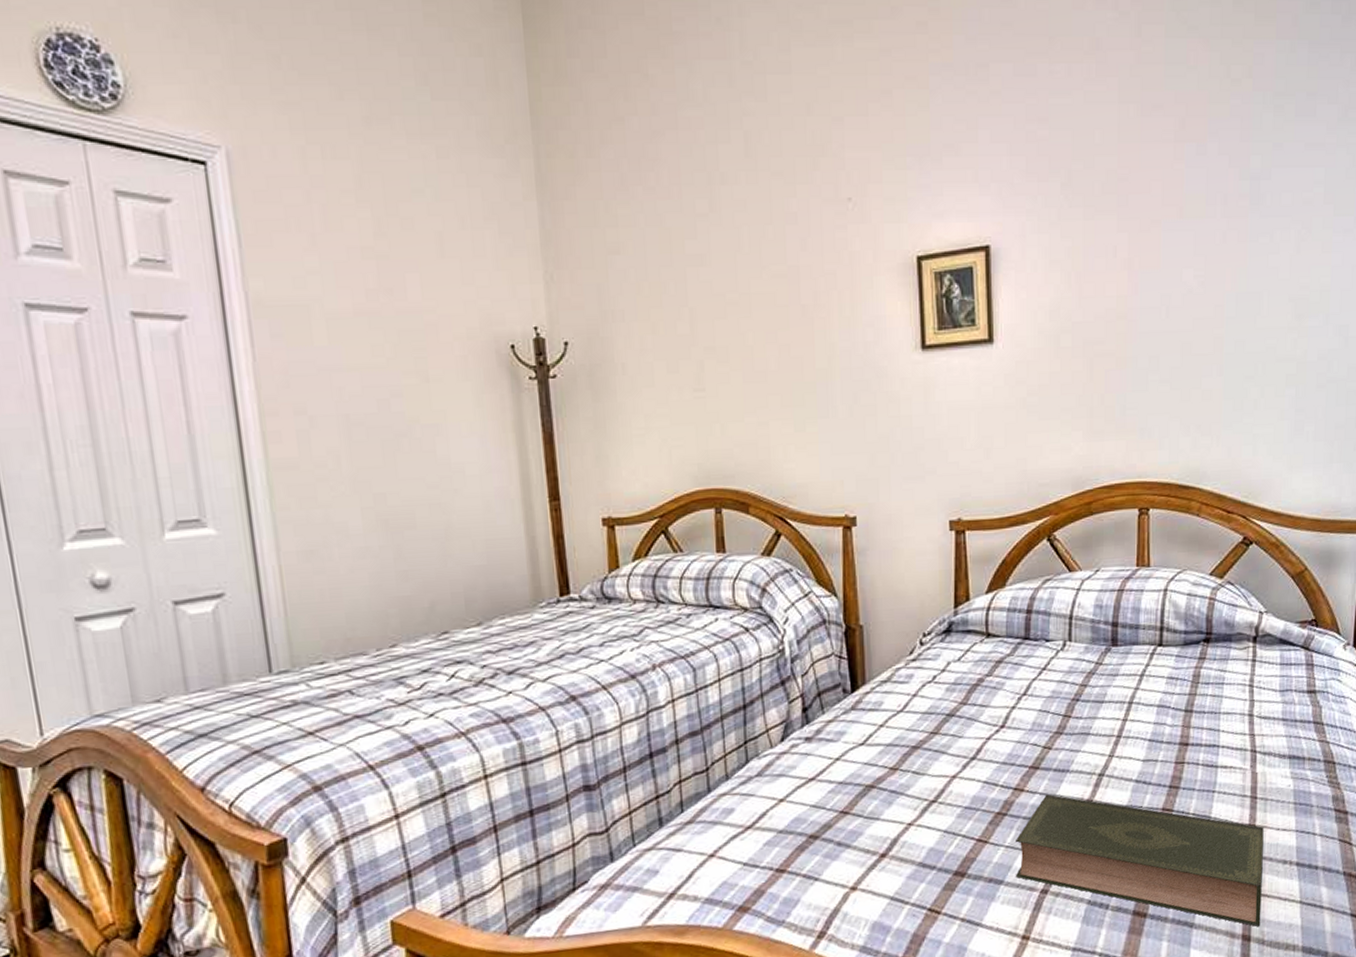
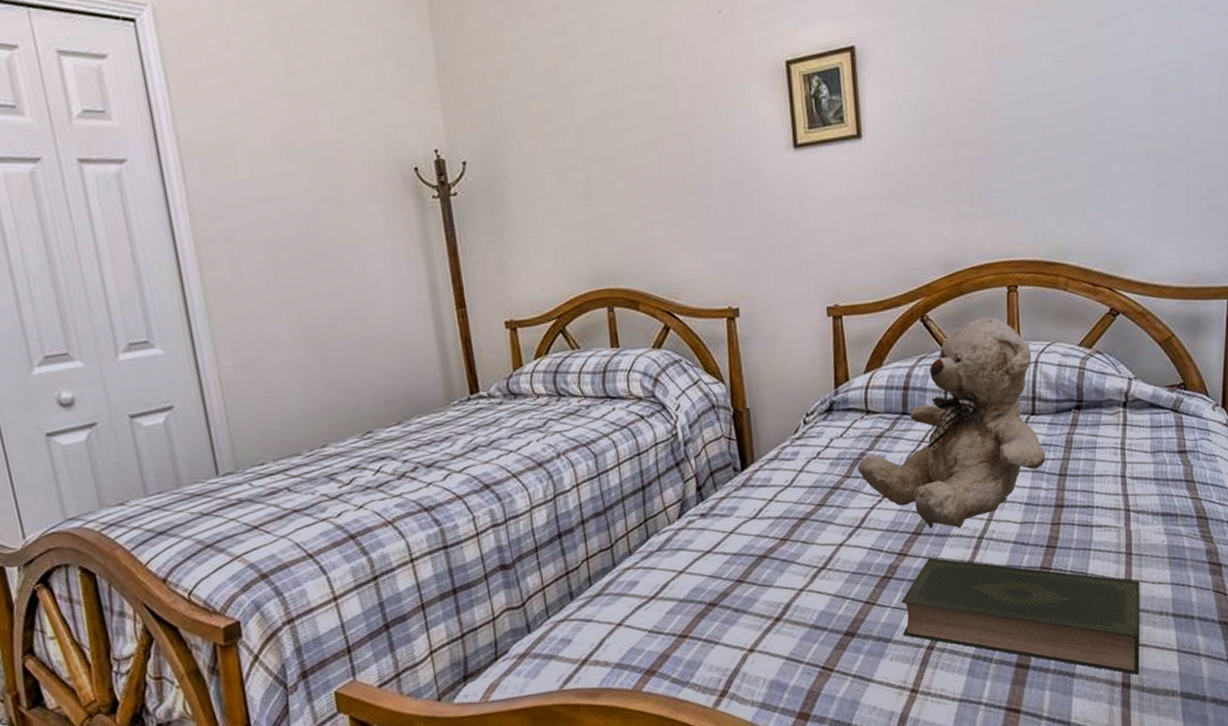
teddy bear: none [975,540,1172,764] -> present [858,316,1046,529]

